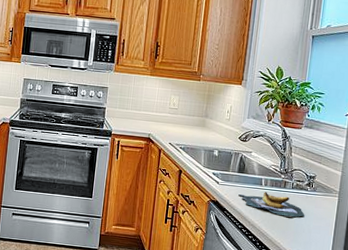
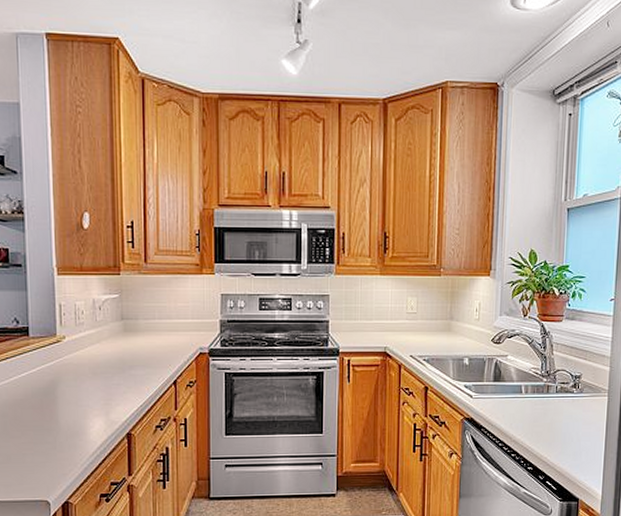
banana bunch: present [238,192,305,218] -> none [496,401,572,426]

